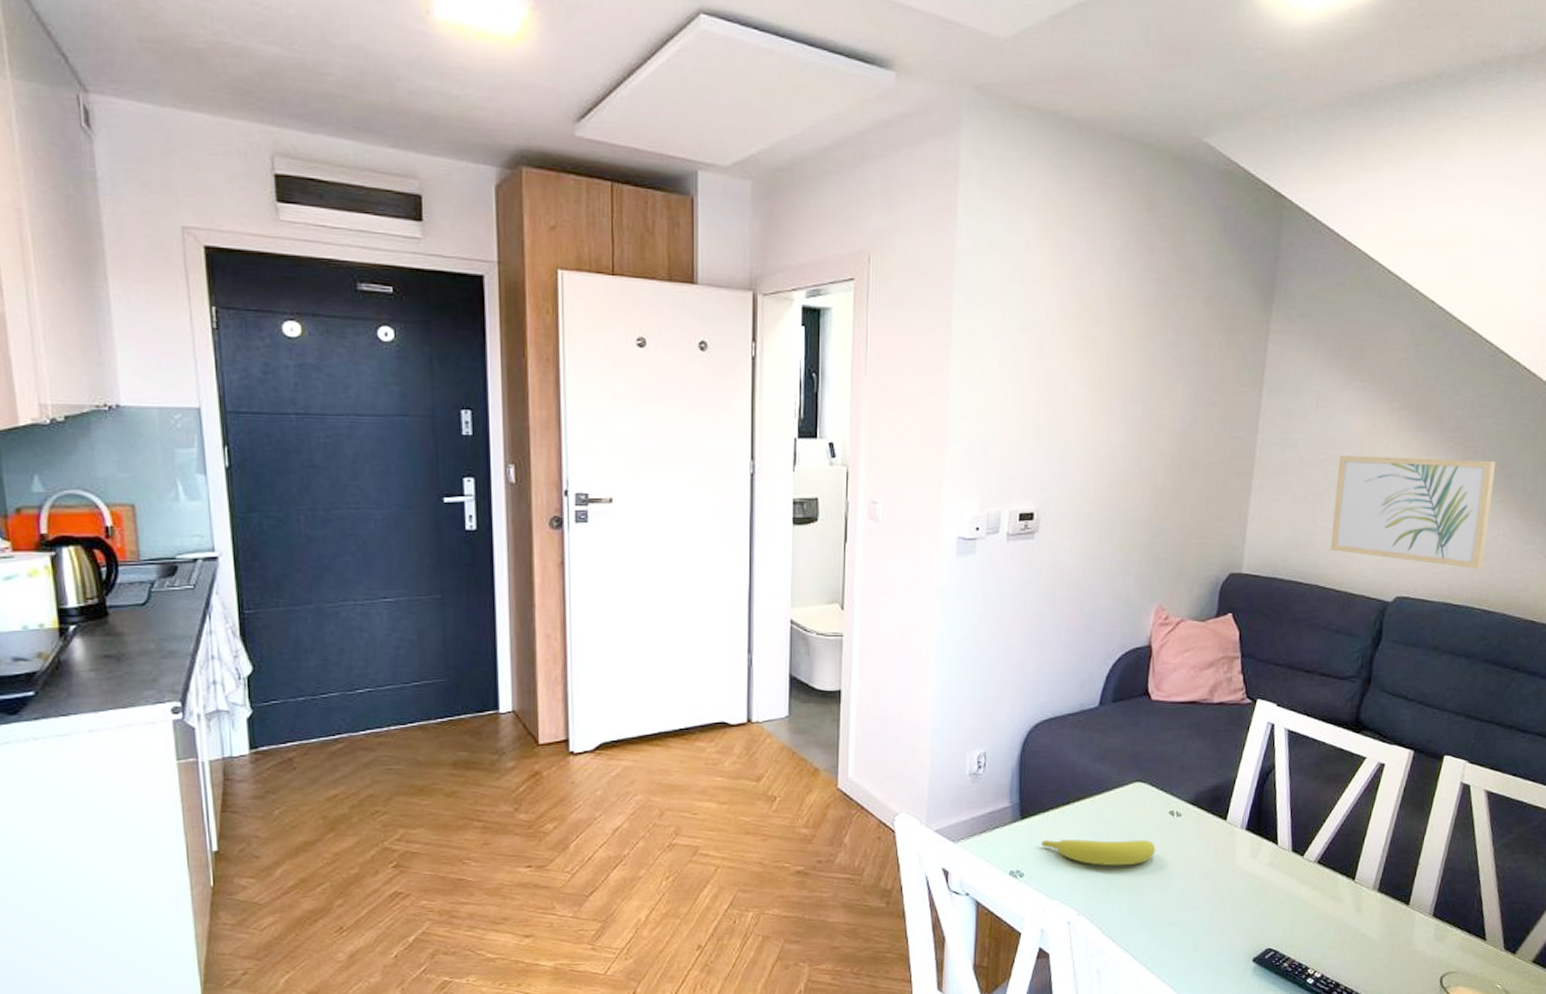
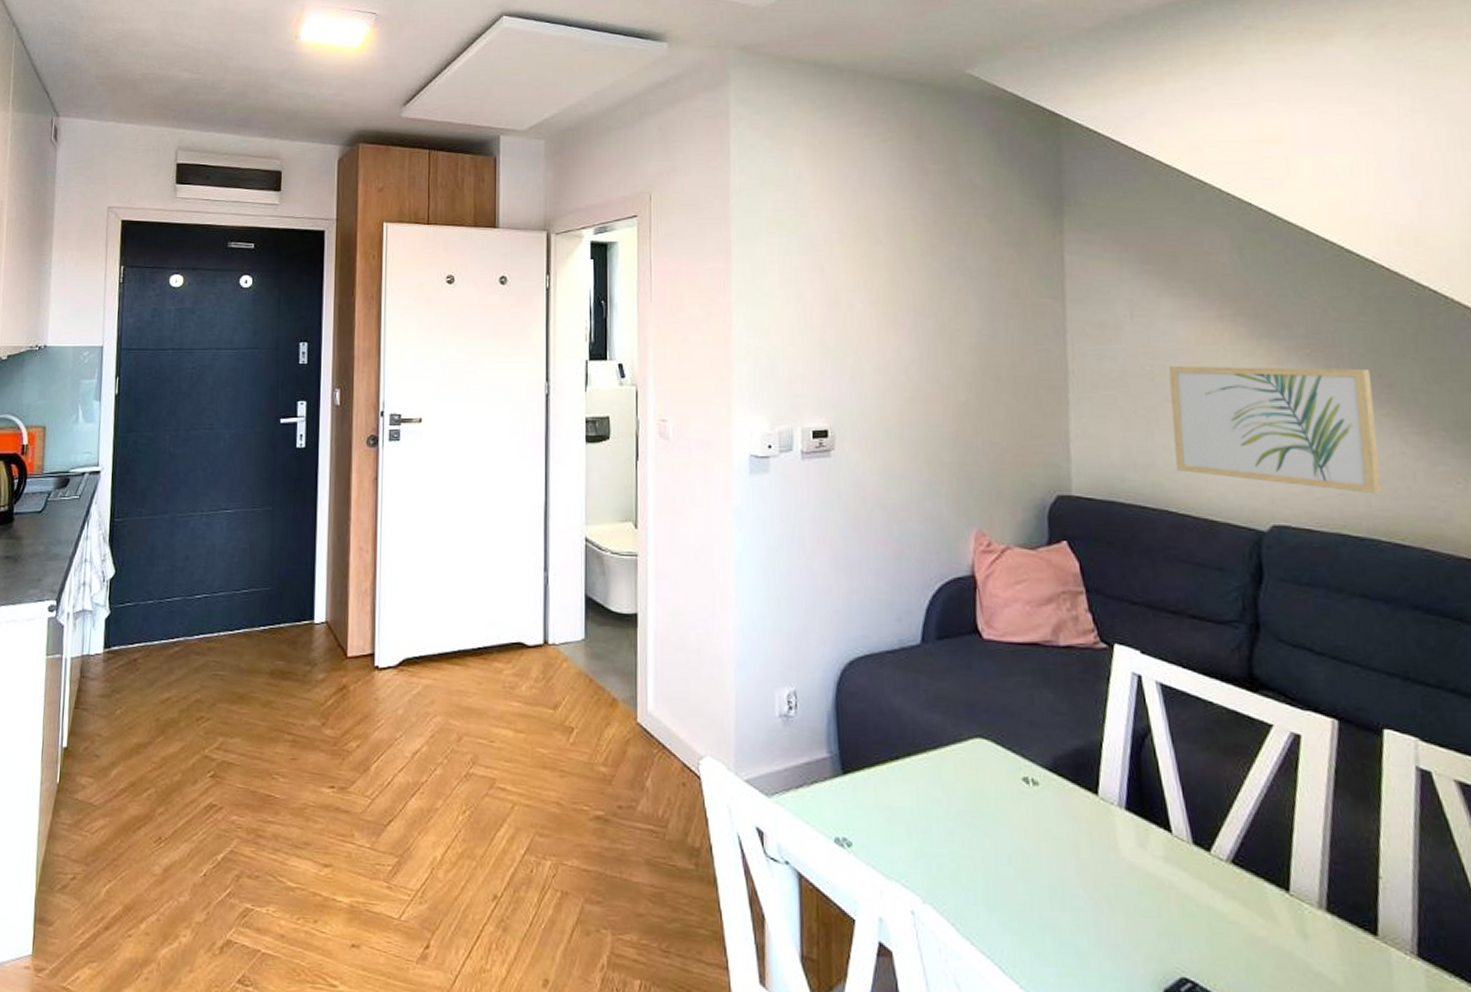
fruit: present [1040,839,1156,865] -> none [868,802,1012,843]

